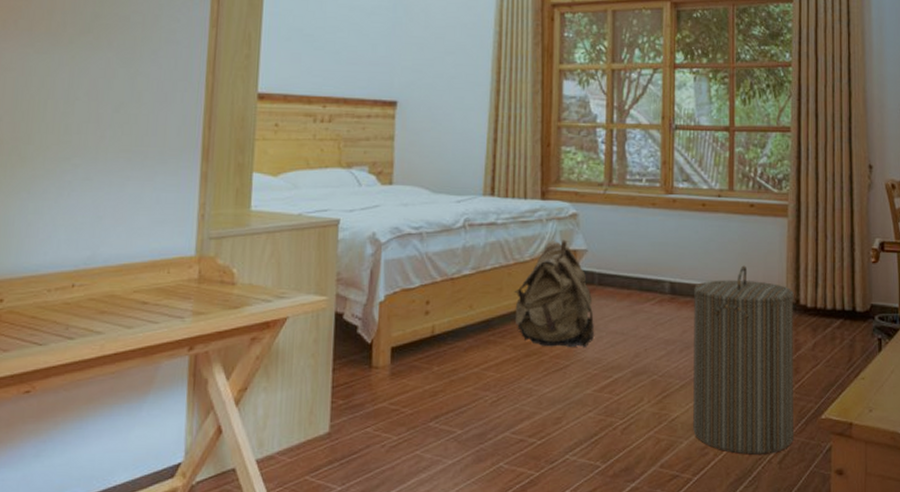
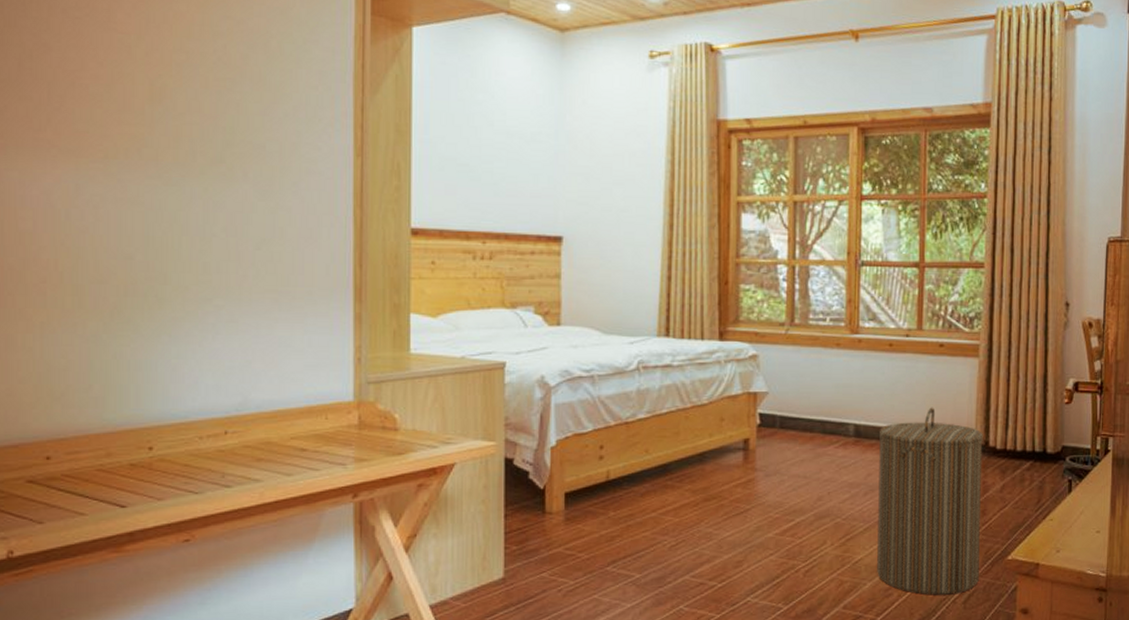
backpack: present [514,240,595,347] -> none [692,382,776,491]

